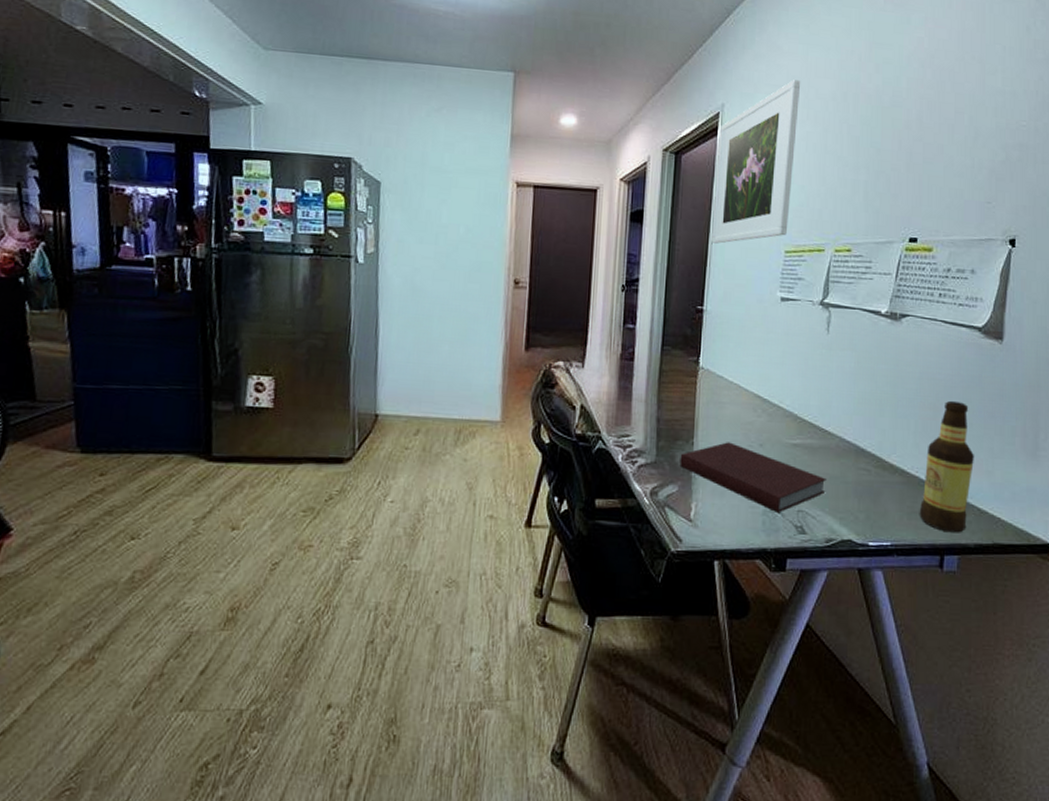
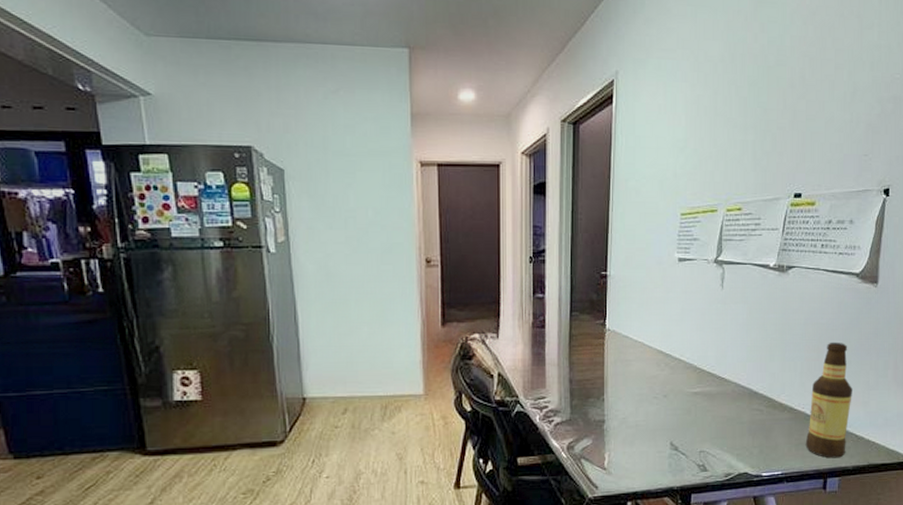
notebook: present [680,442,826,513] -> none [592,396,724,455]
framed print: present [711,80,801,244] -> none [612,43,691,210]

